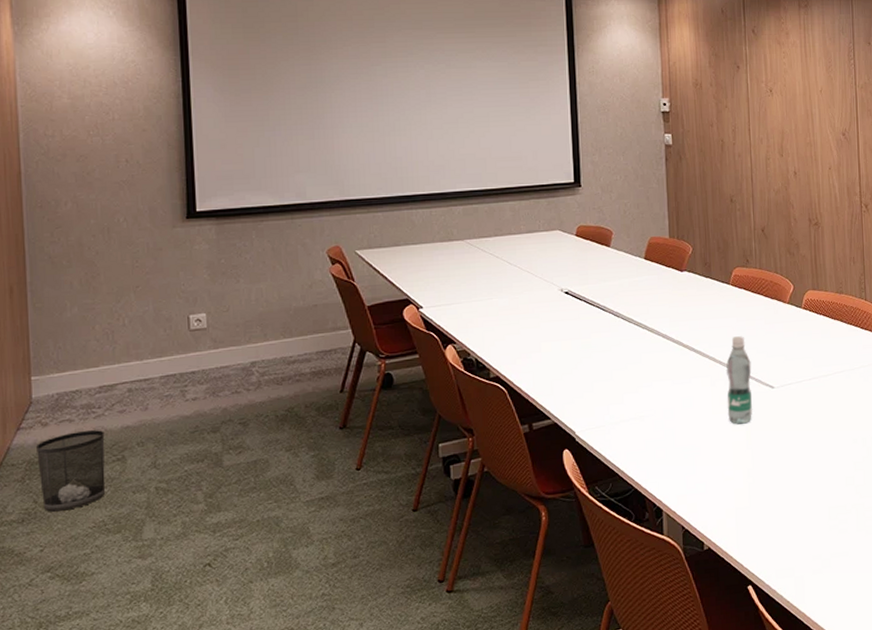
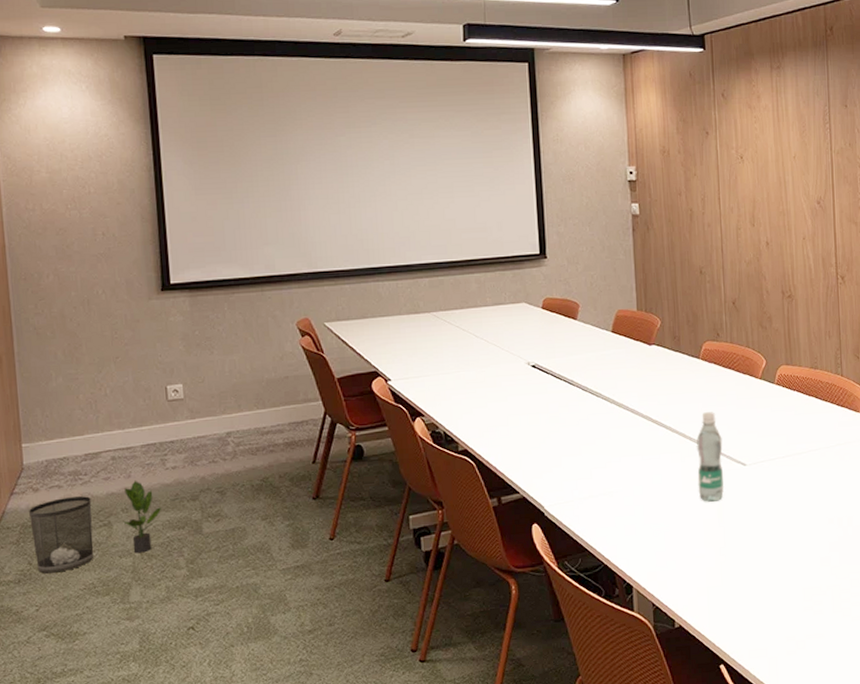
potted plant: none [138,412,181,488] -> present [123,480,162,553]

